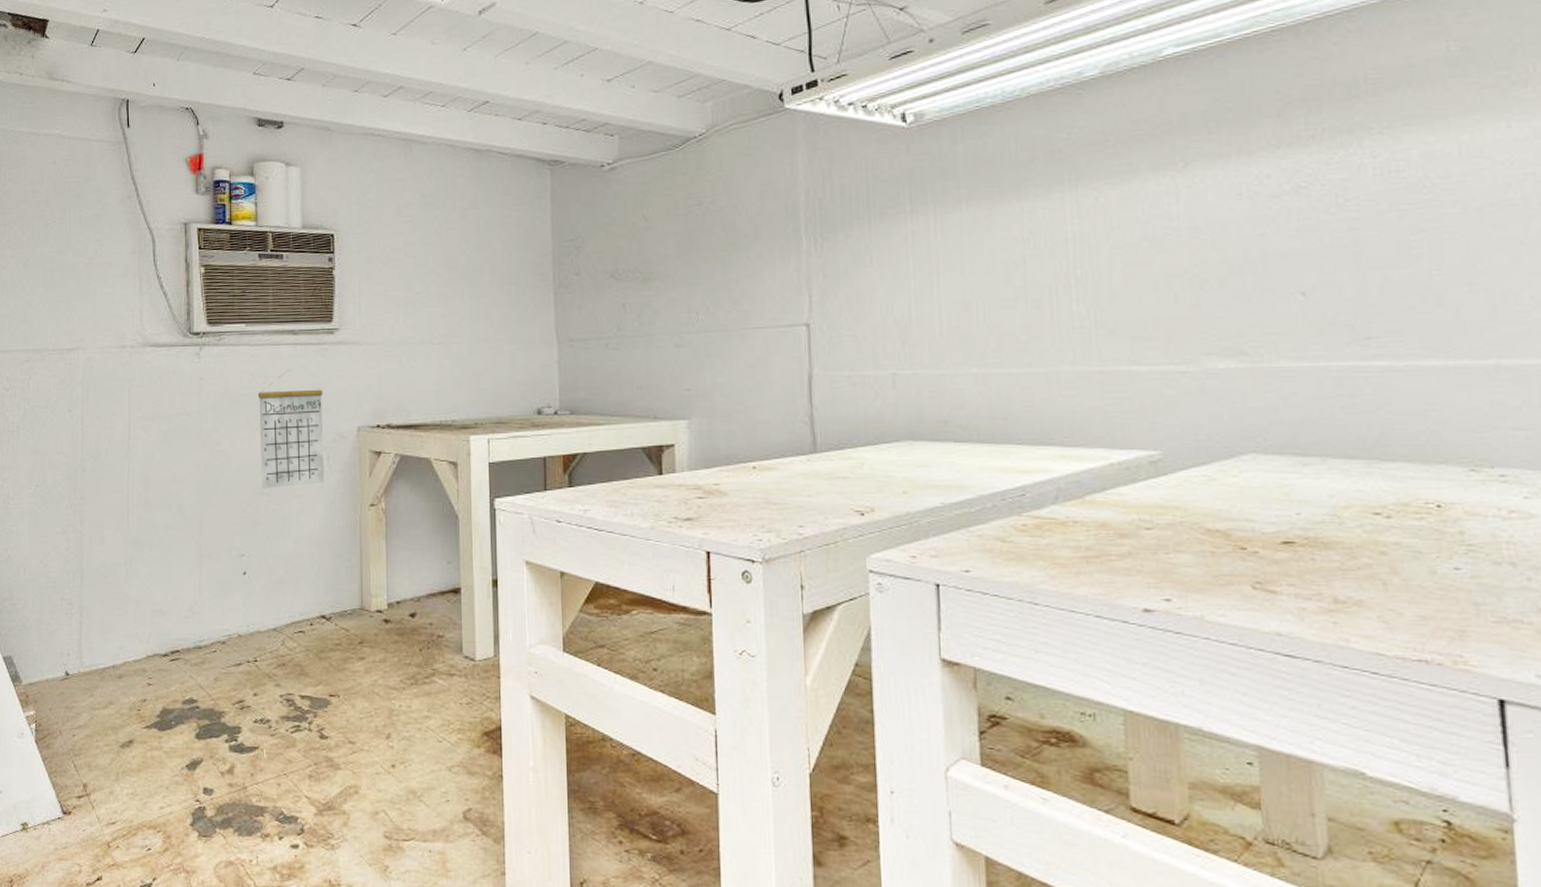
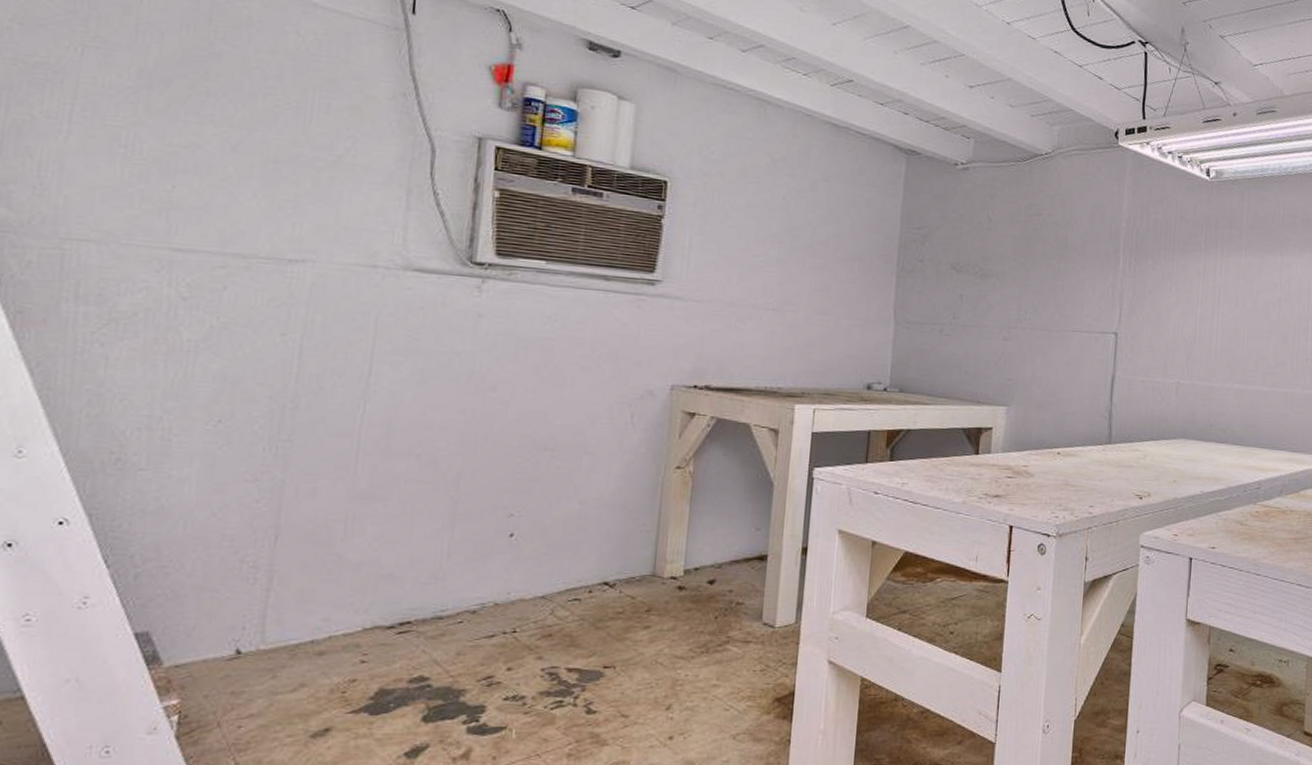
calendar: present [258,369,325,488] -> none [545,317,635,444]

